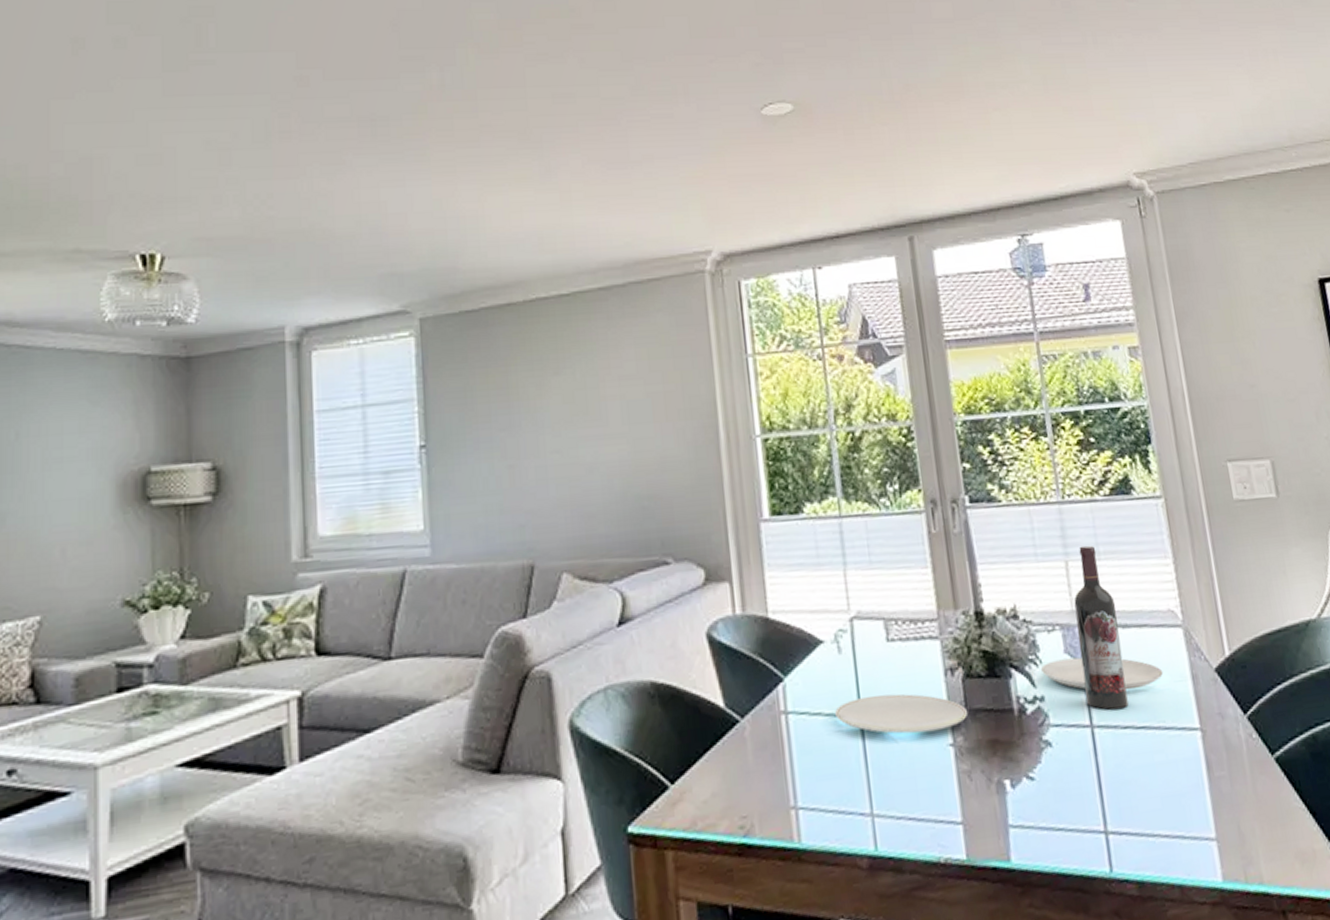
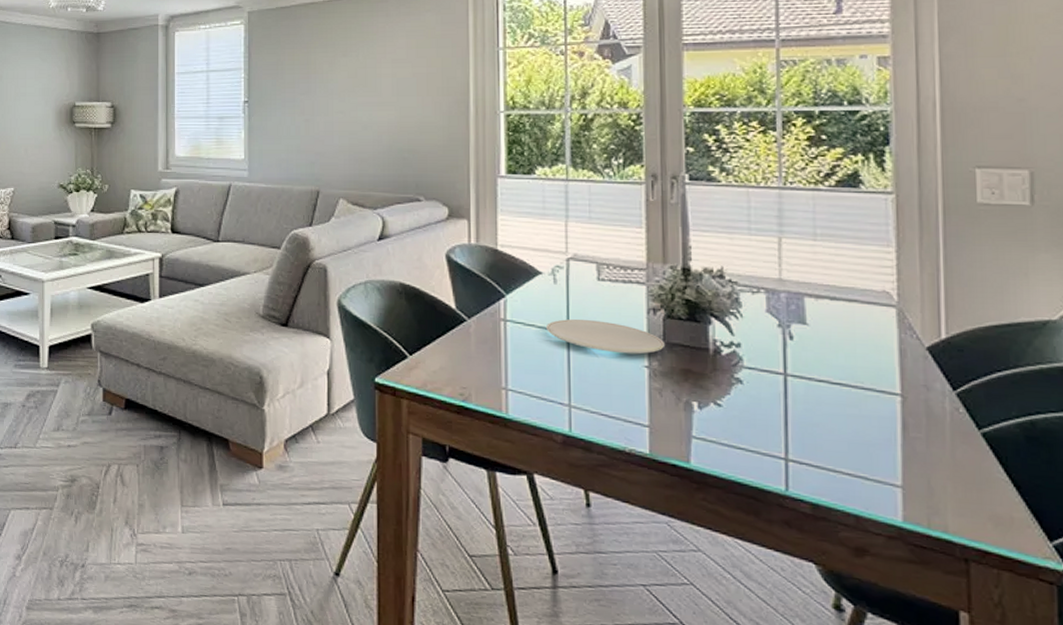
plate: present [1041,657,1164,691] -> none [741,316,869,352]
wine bottle: present [1073,545,1129,710] -> none [782,226,827,365]

